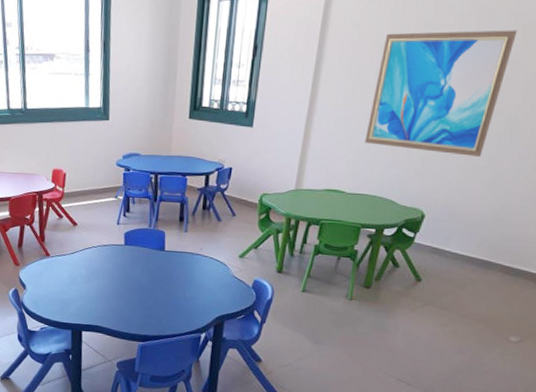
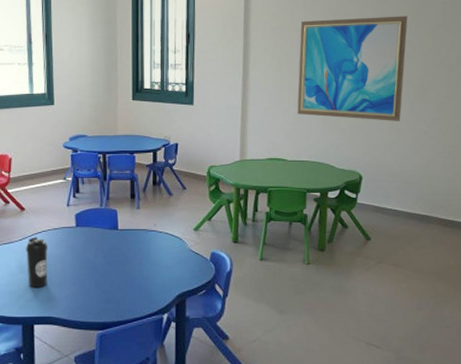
water bottle: none [76,251,98,299] -> present [25,237,48,288]

